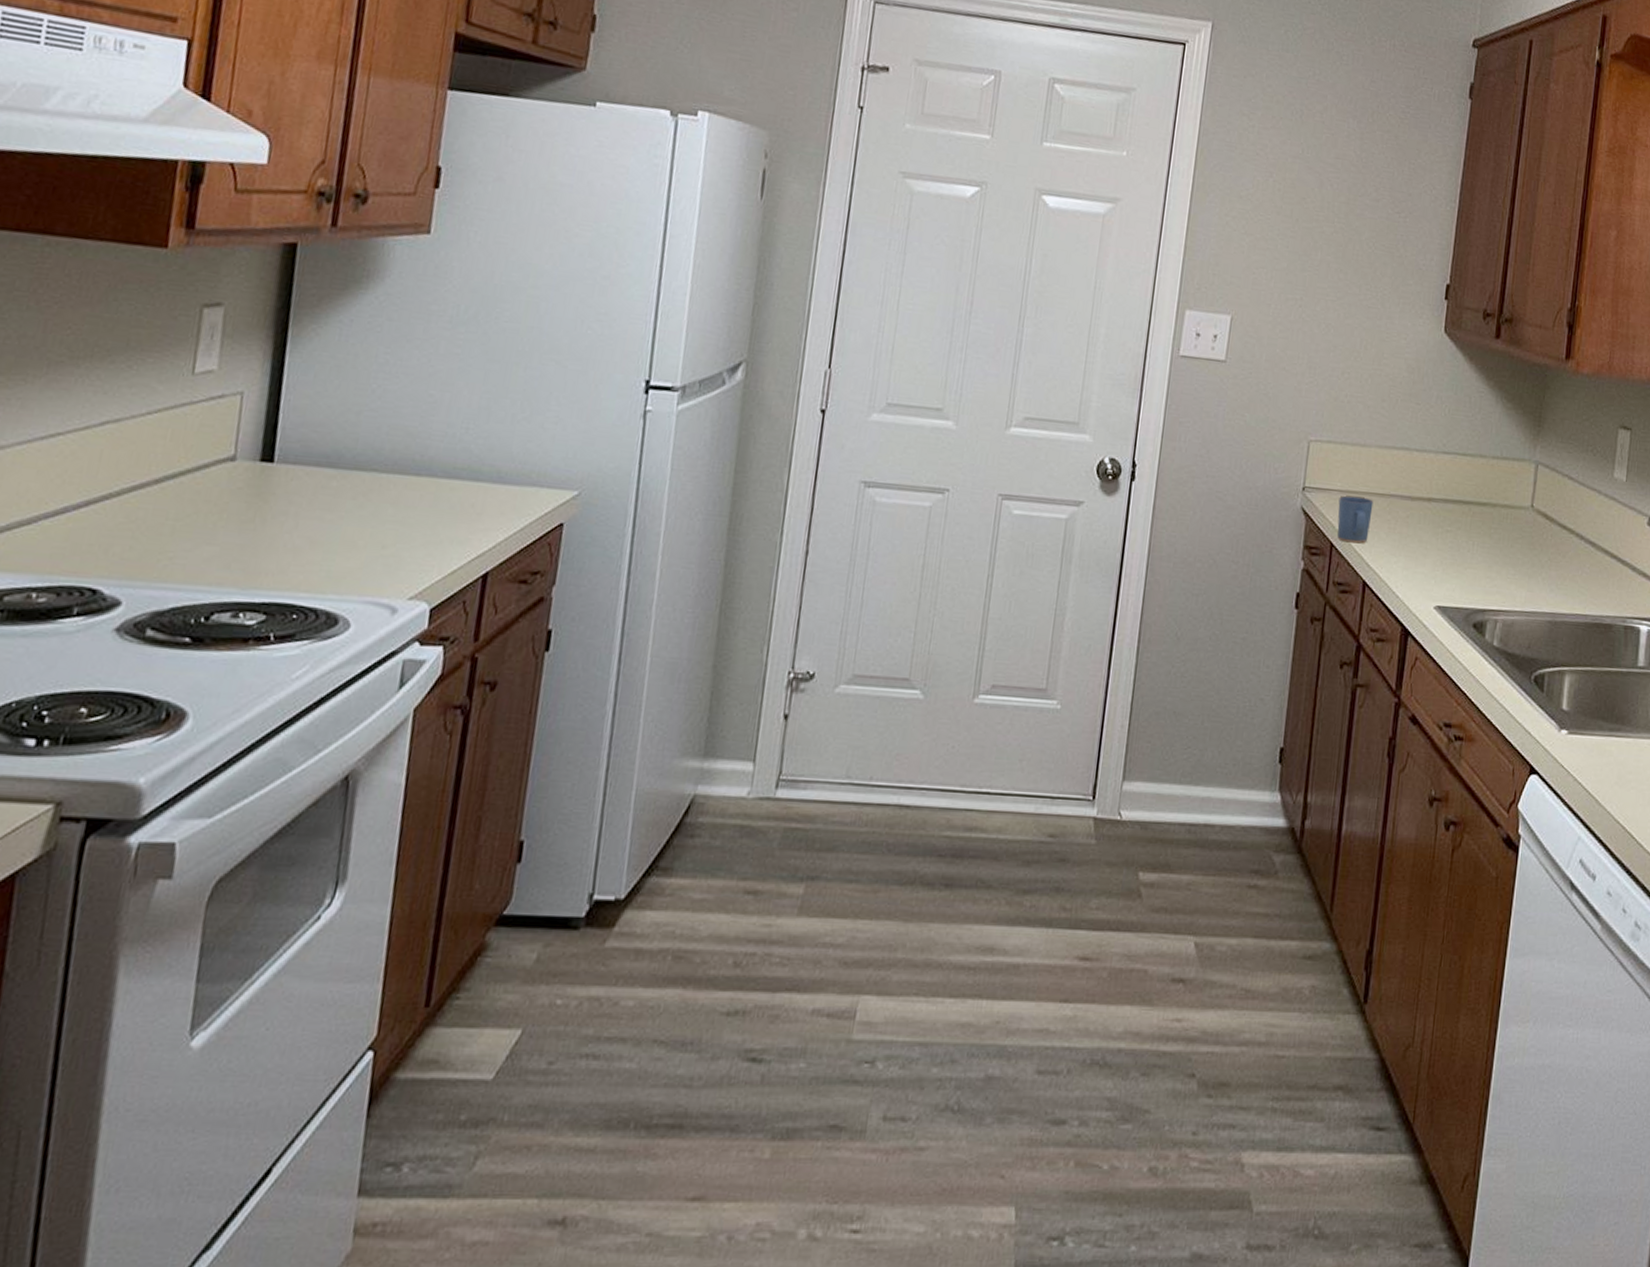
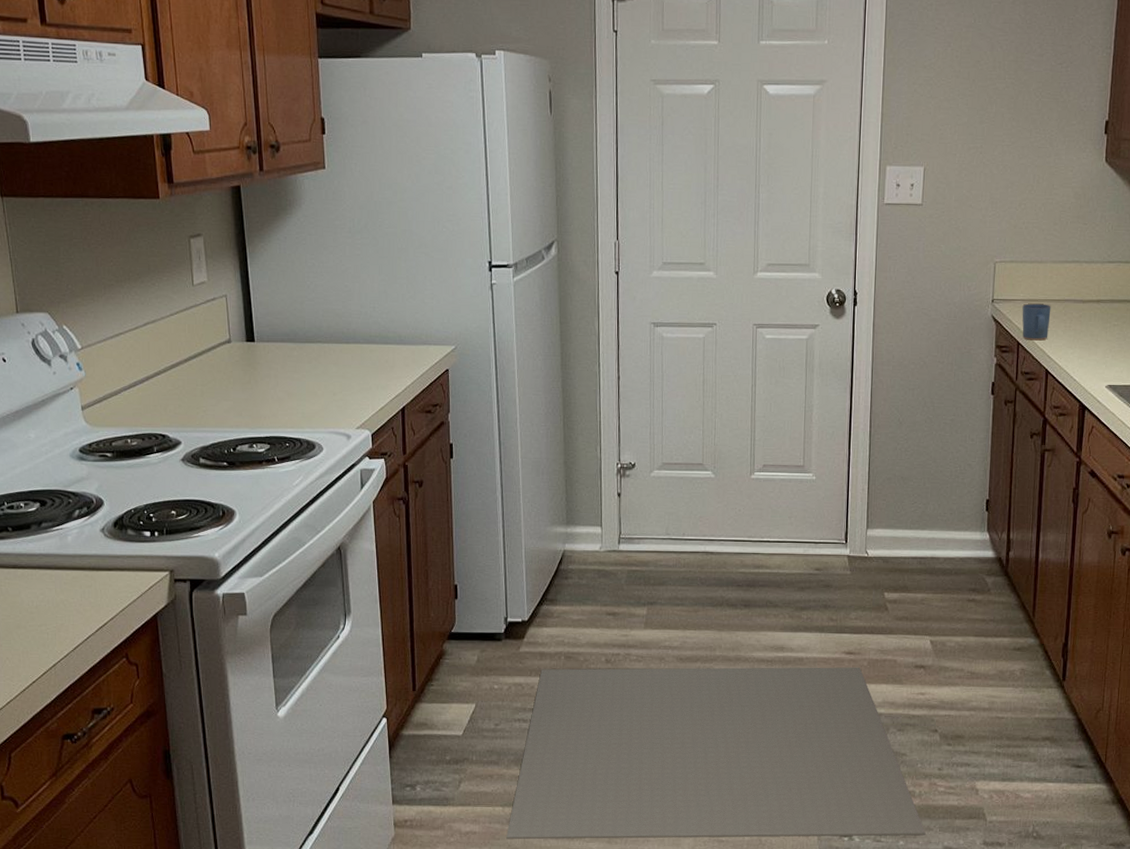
door mat: none [536,975,1169,1254] -> present [506,667,926,840]

